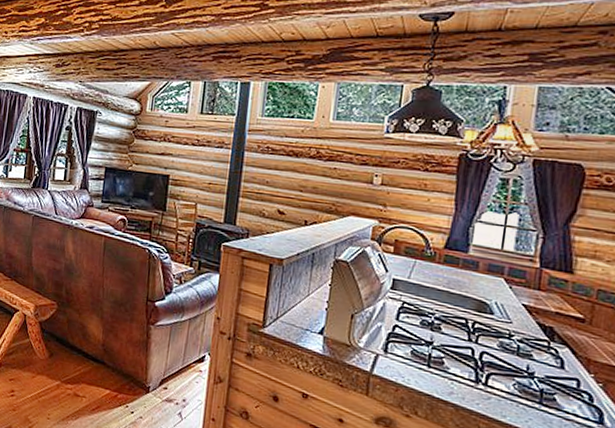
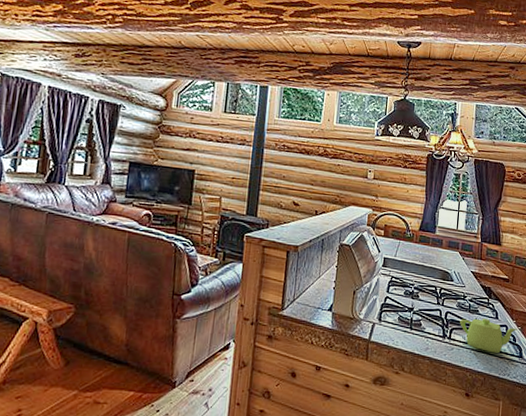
teapot: none [502,362,598,414] -> present [460,318,518,353]

